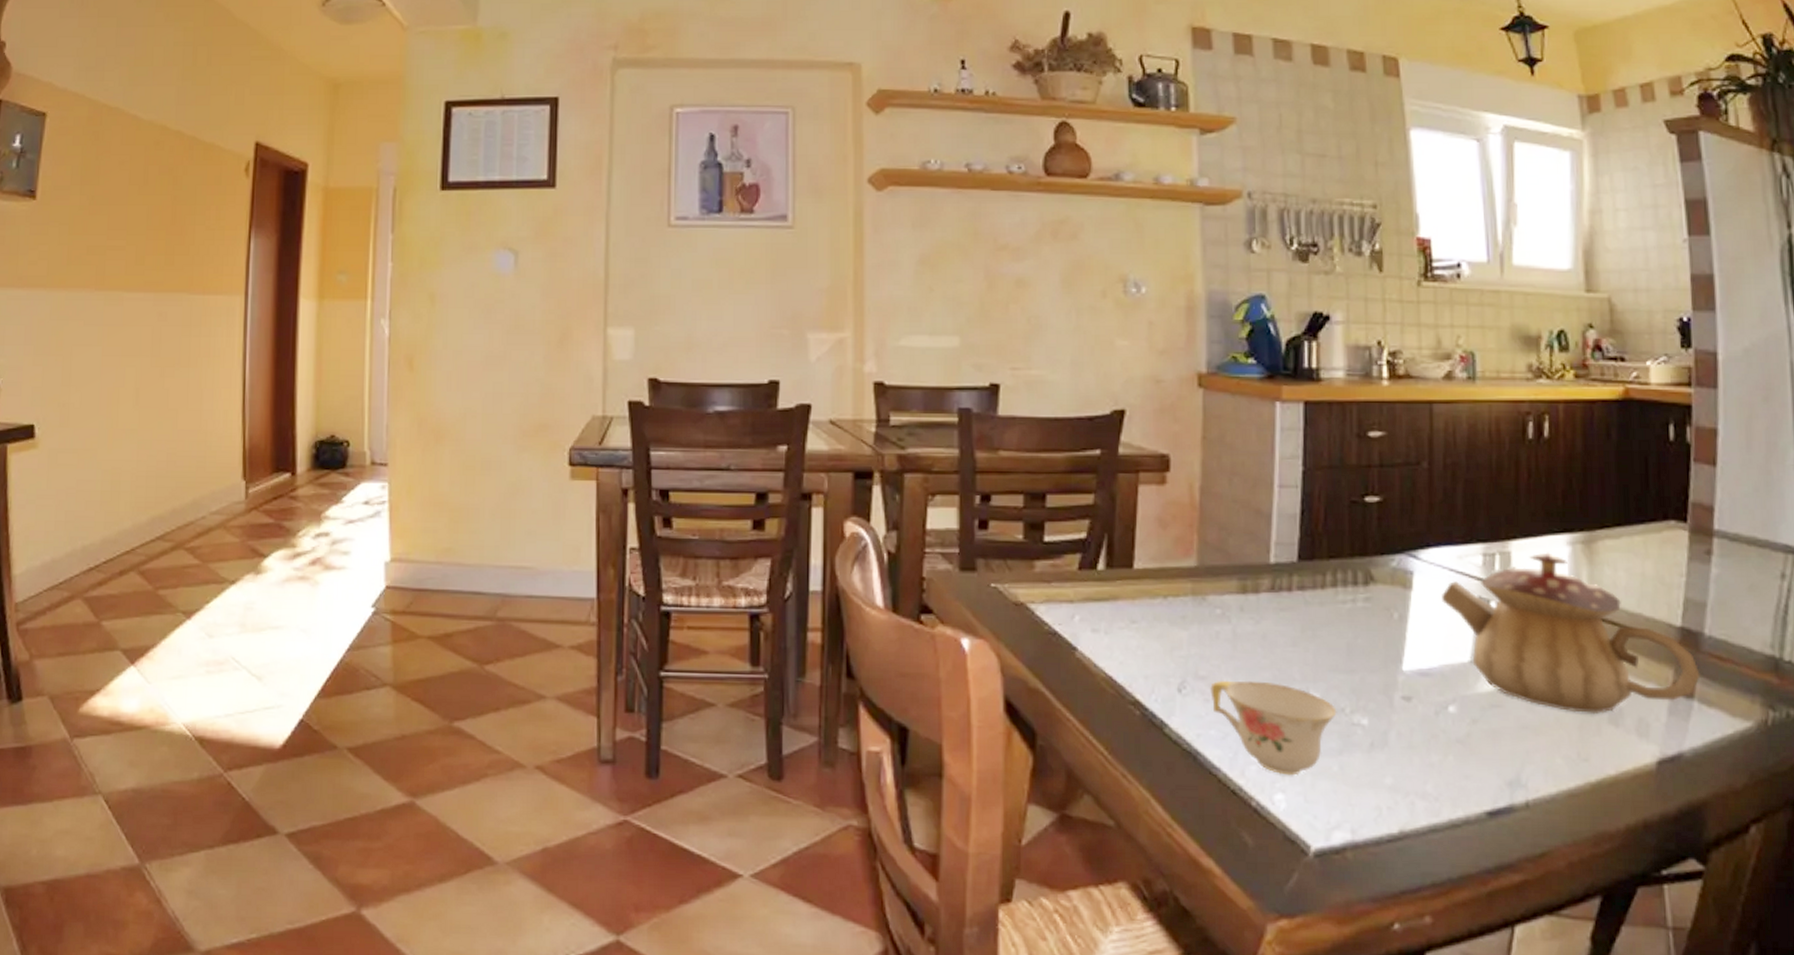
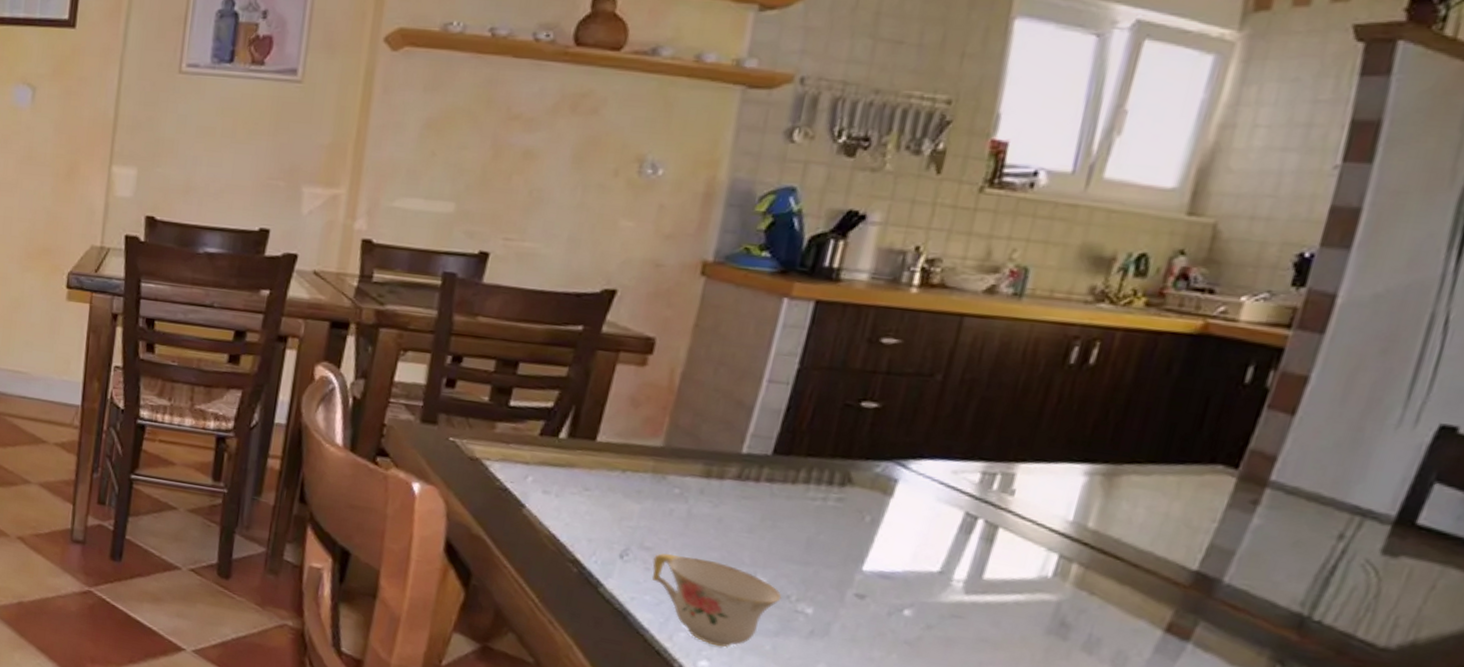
teapot: present [1442,551,1701,714] -> none [923,478,1205,640]

